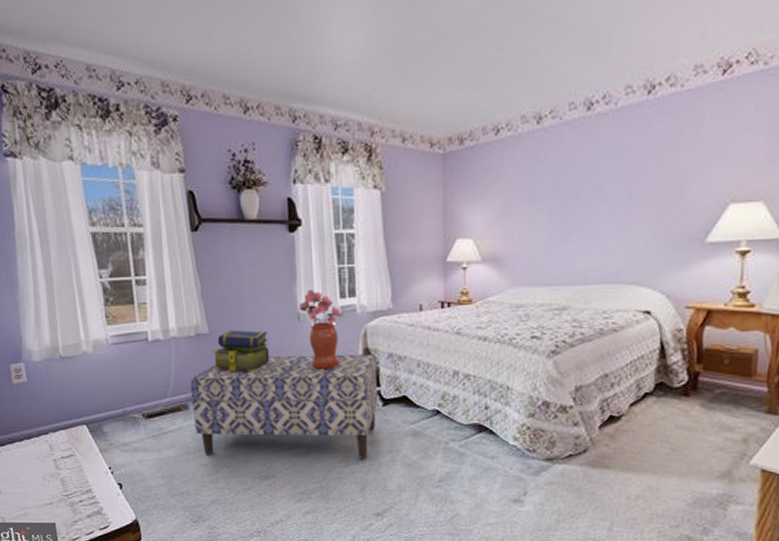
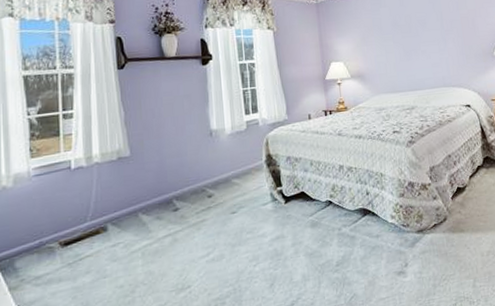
bench: present [190,353,379,460] -> none [110,159,281,276]
stack of books: present [212,329,270,372] -> none [132,149,186,189]
potted flower: present [298,289,343,369] -> none [211,109,248,178]

